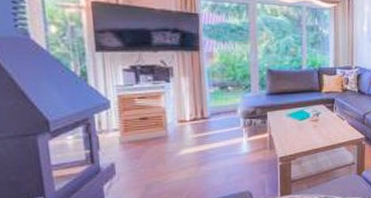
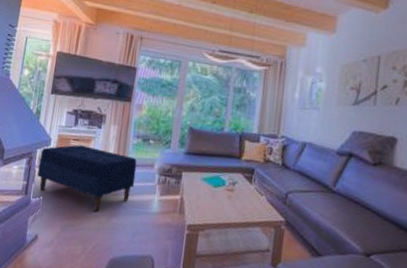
bench: none [99,102,220,164] -> present [37,145,137,212]

